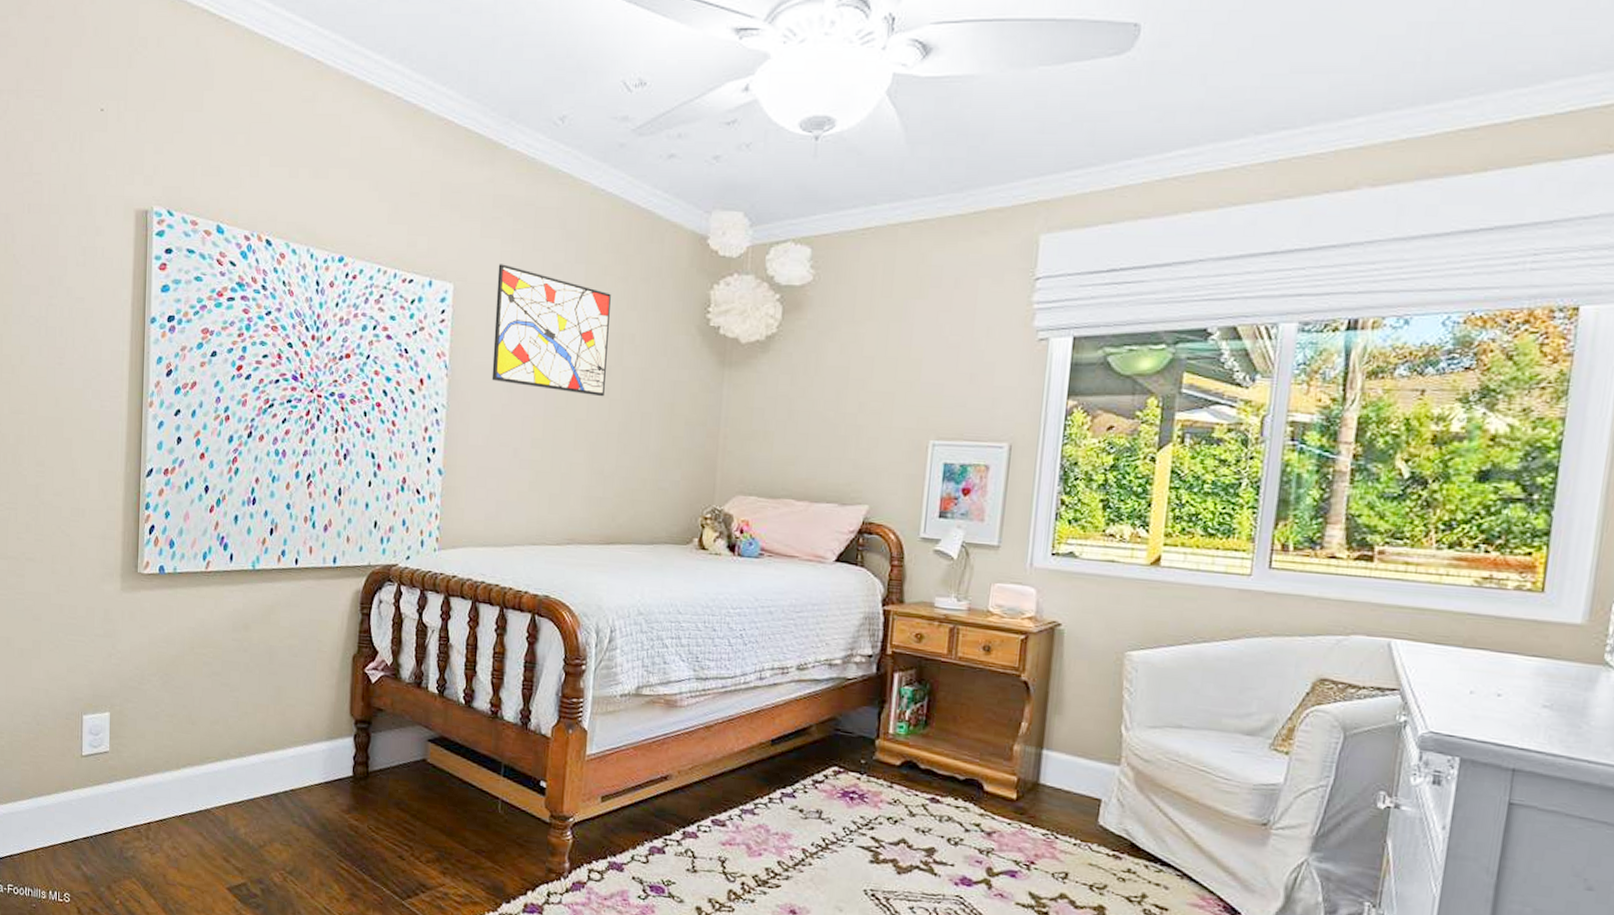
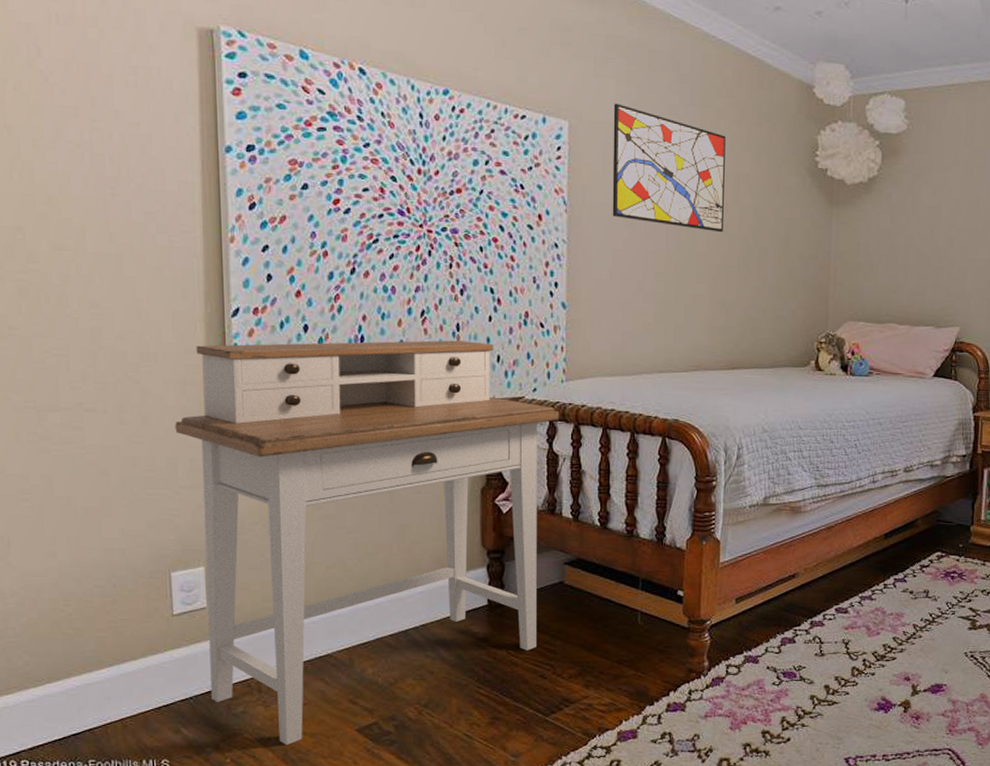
desk: none [95,502,431,894] -> present [175,340,560,745]

